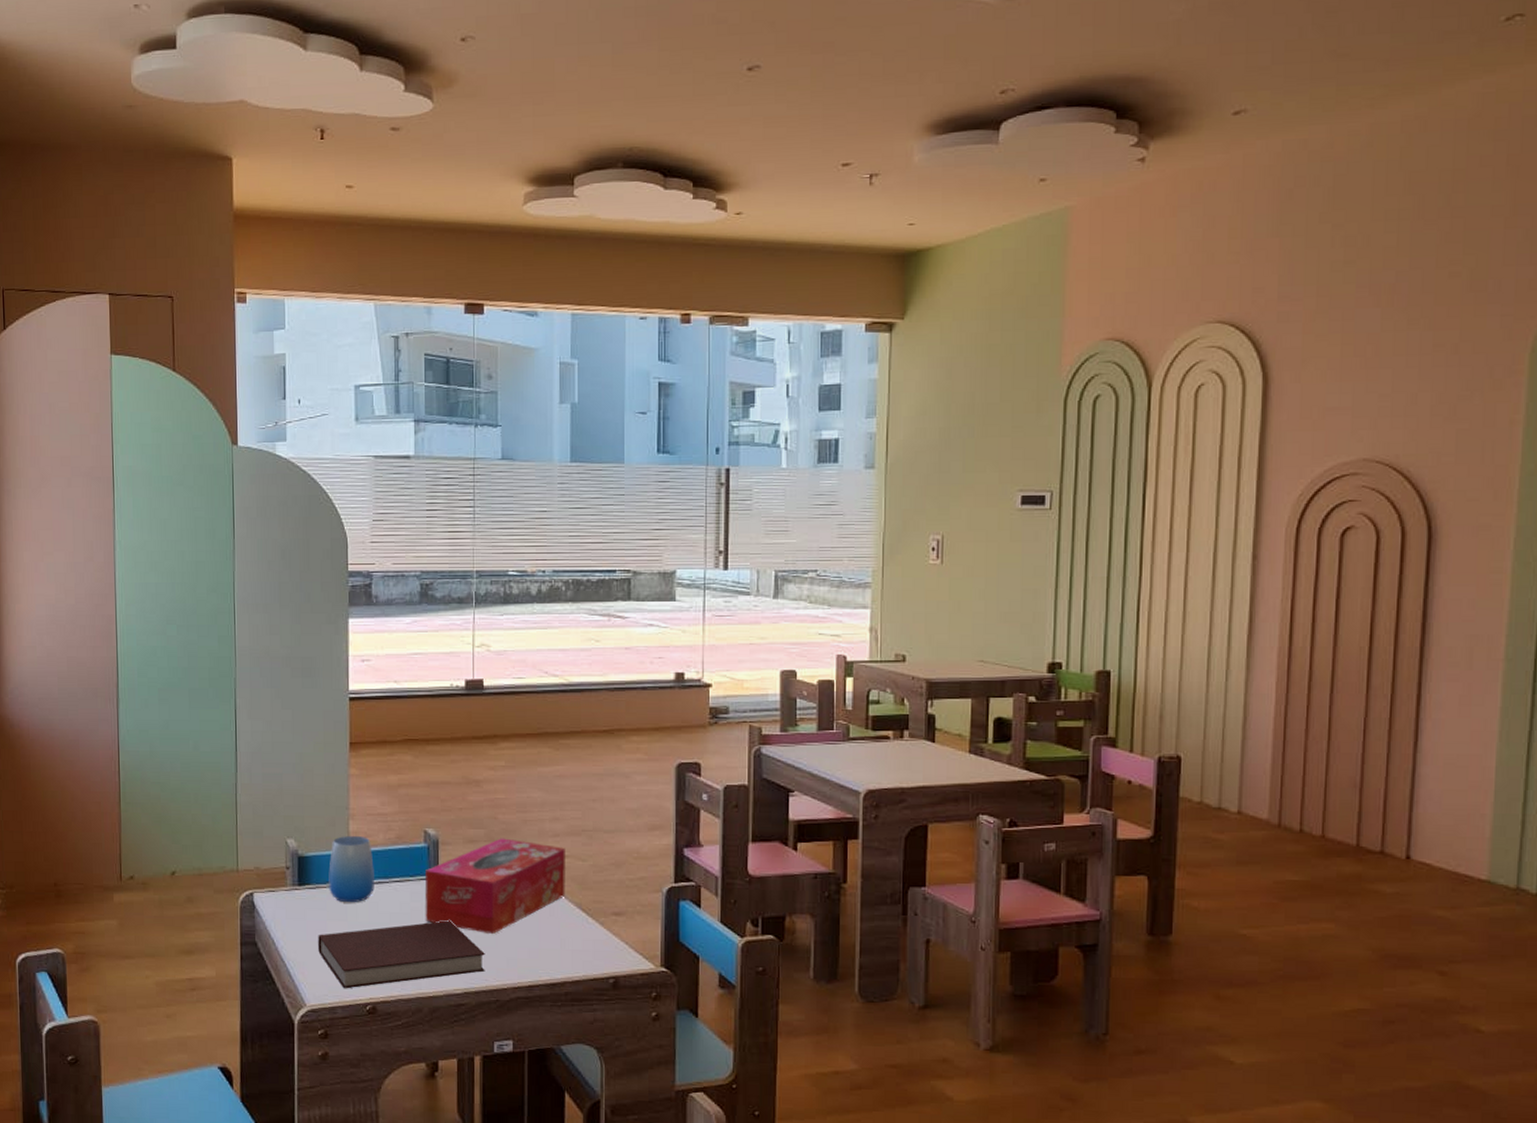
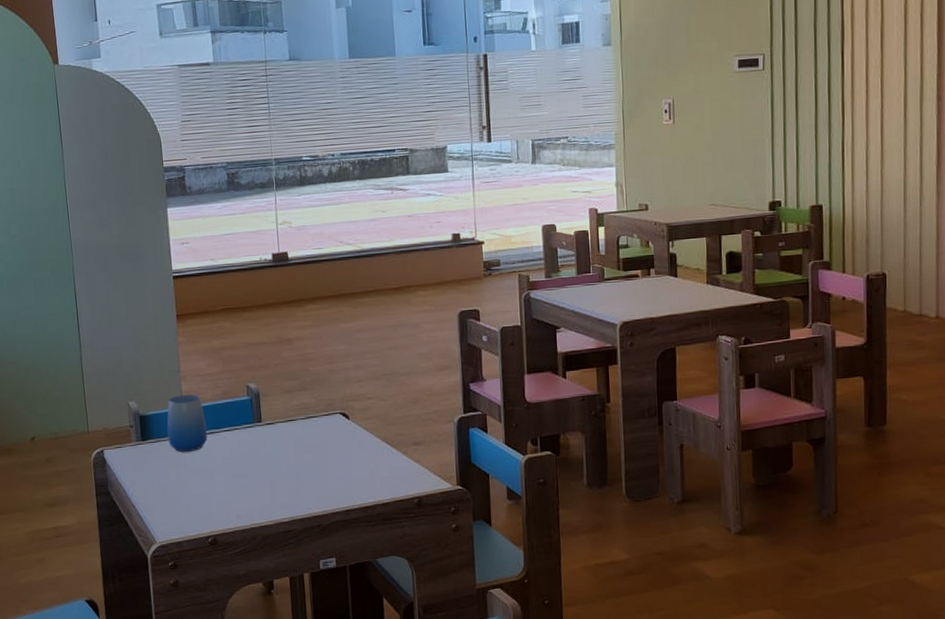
notebook: present [318,920,485,989] -> none [162,460,308,526]
tissue box: present [425,838,565,934] -> none [250,386,372,469]

